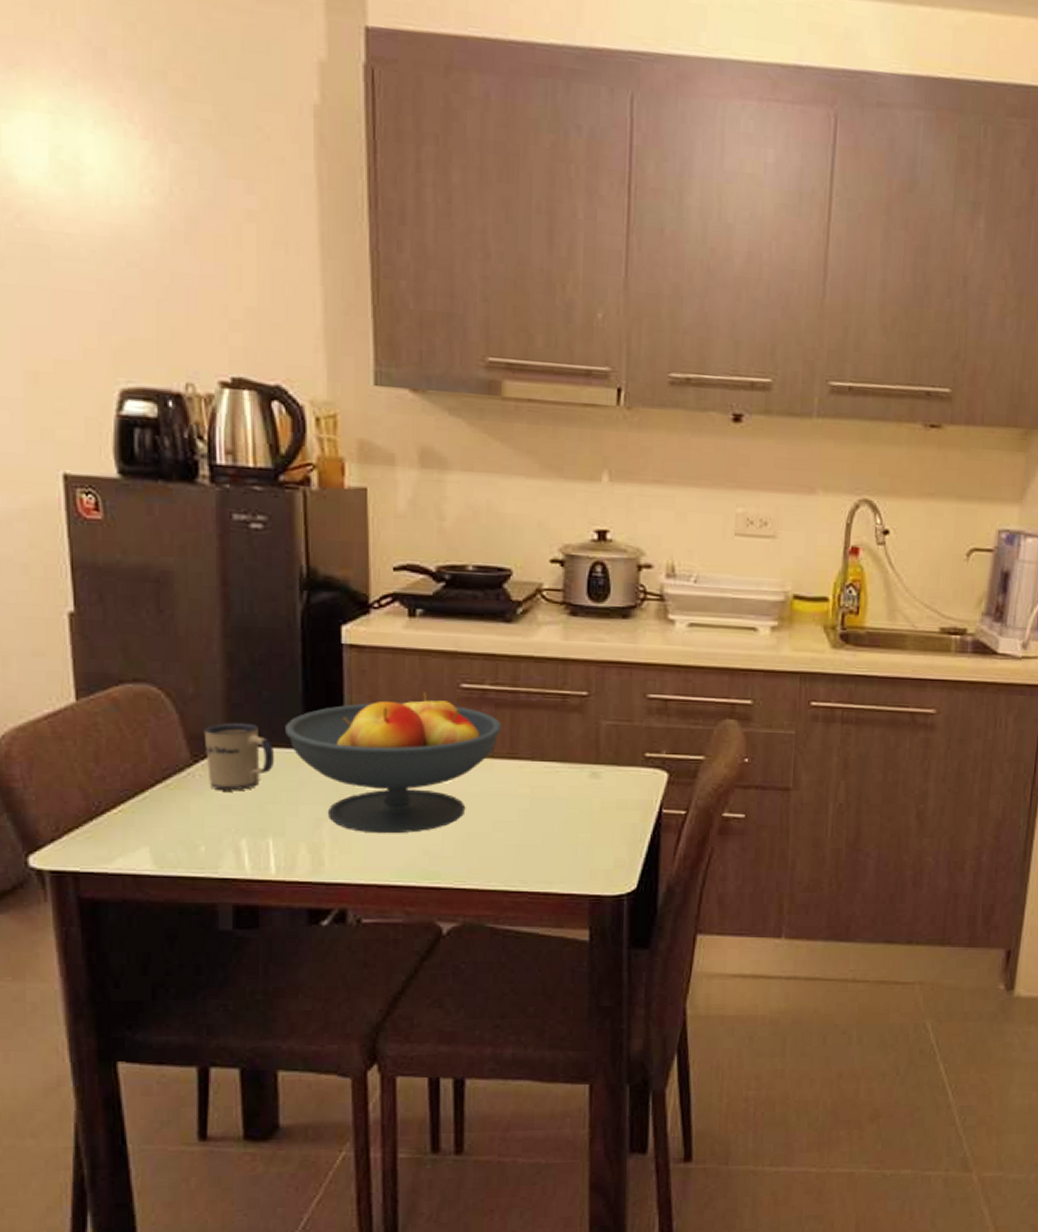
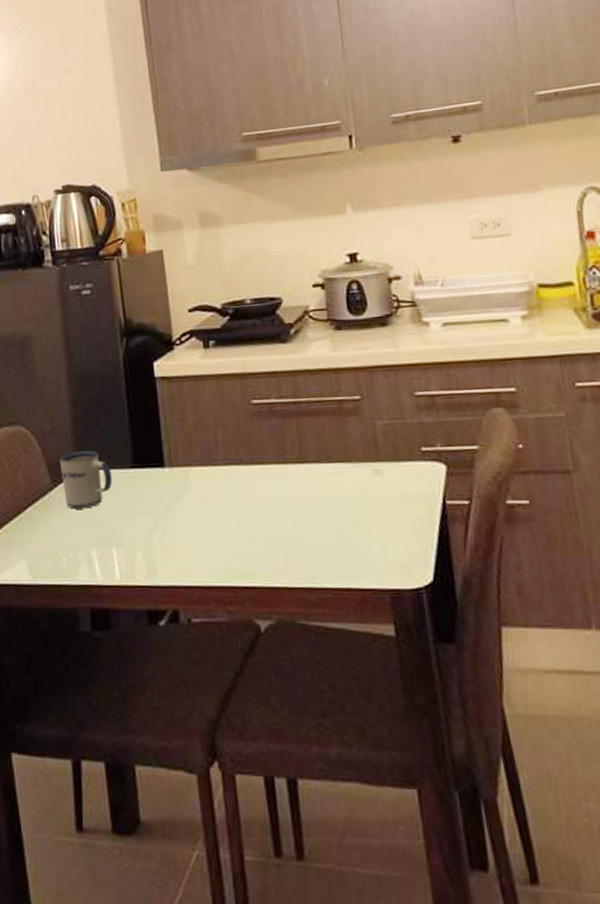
fruit bowl: present [285,692,502,834] -> none [118,411,290,539]

